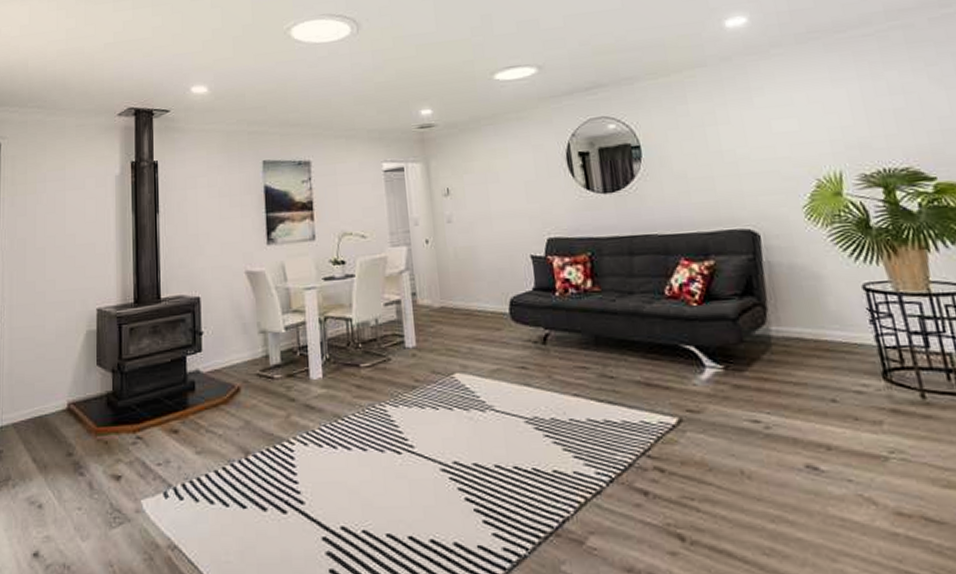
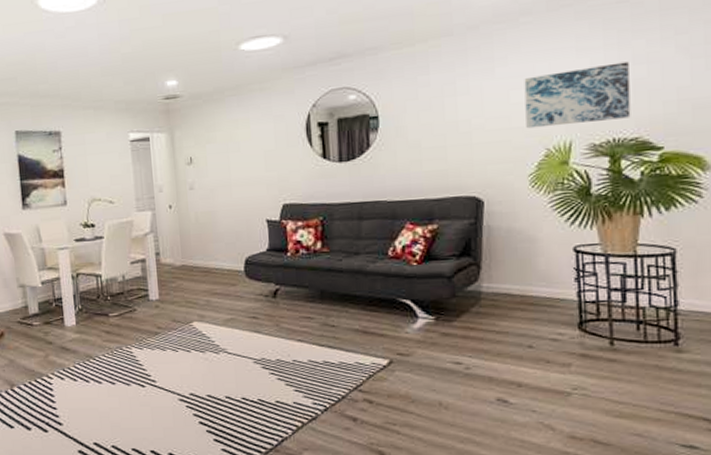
wall art: none [783,92,897,159] -> present [524,61,631,129]

